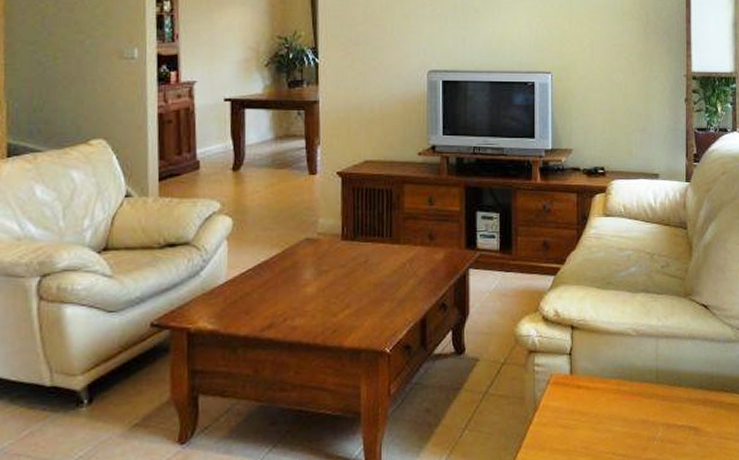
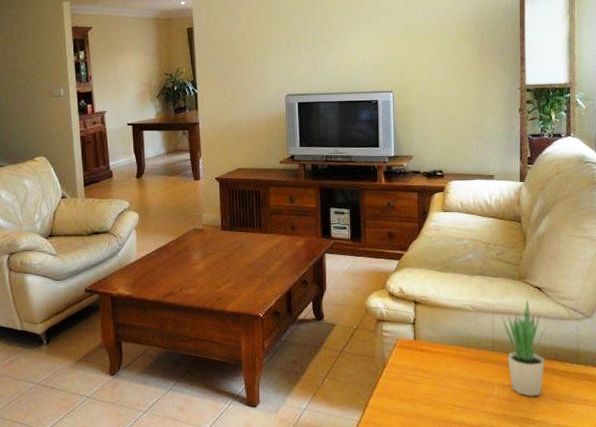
potted plant: none [666,321,712,437] -> present [501,300,546,397]

